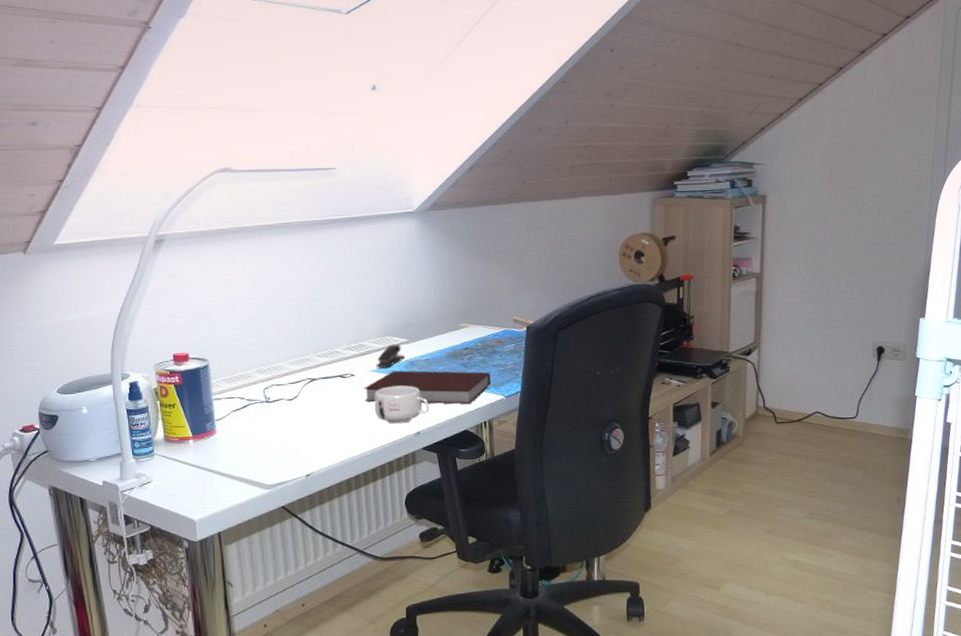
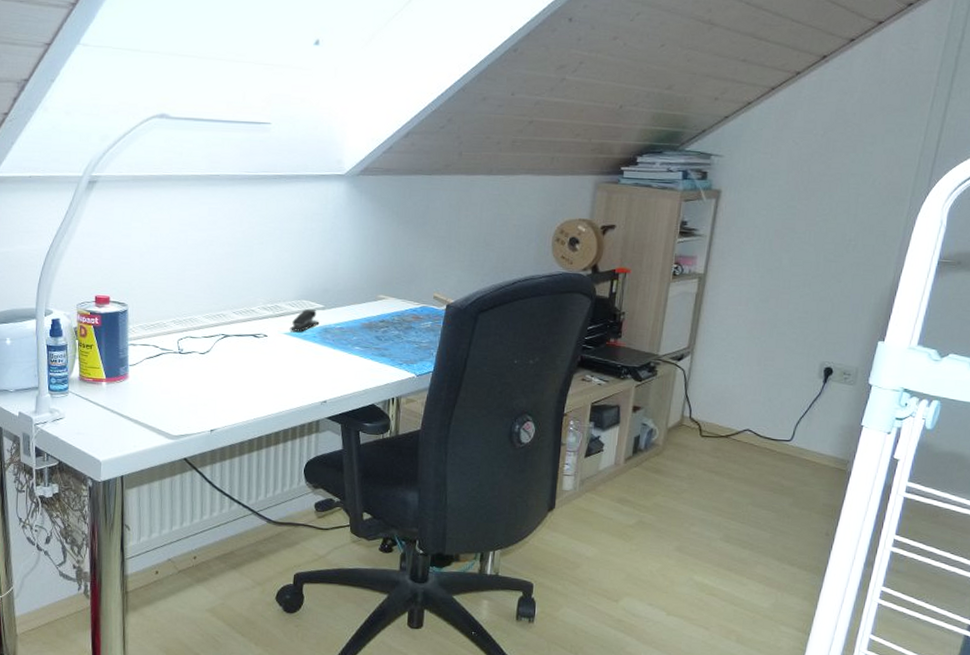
notebook: present [364,370,491,405] -> none [274,336,405,379]
mug: present [374,385,429,424] -> none [283,351,338,390]

